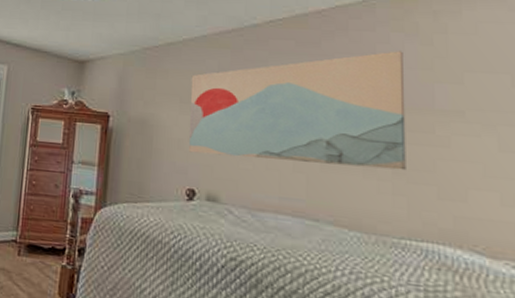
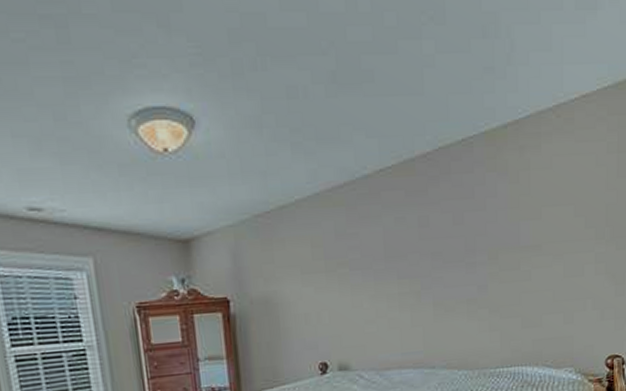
wall art: present [188,51,406,171] -> none [309,191,499,326]

